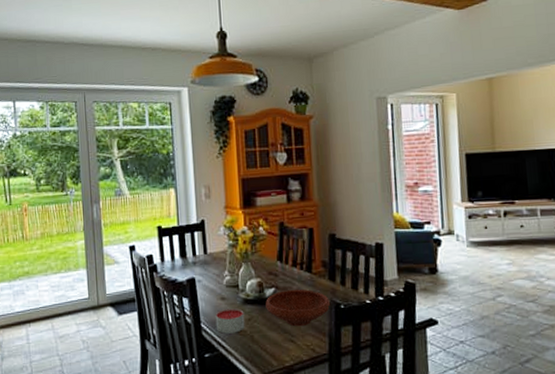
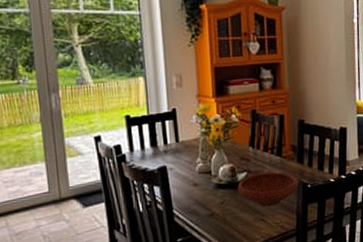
candle: present [215,308,245,334] -> none [187,193,218,218]

